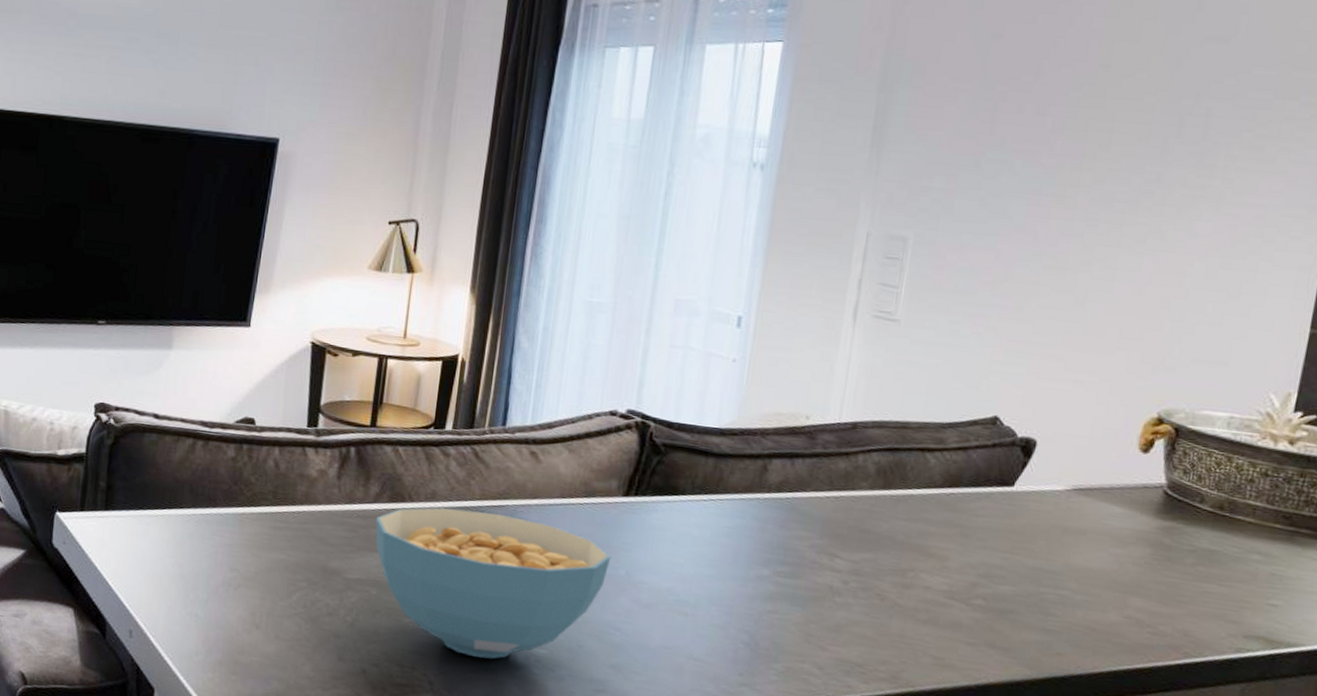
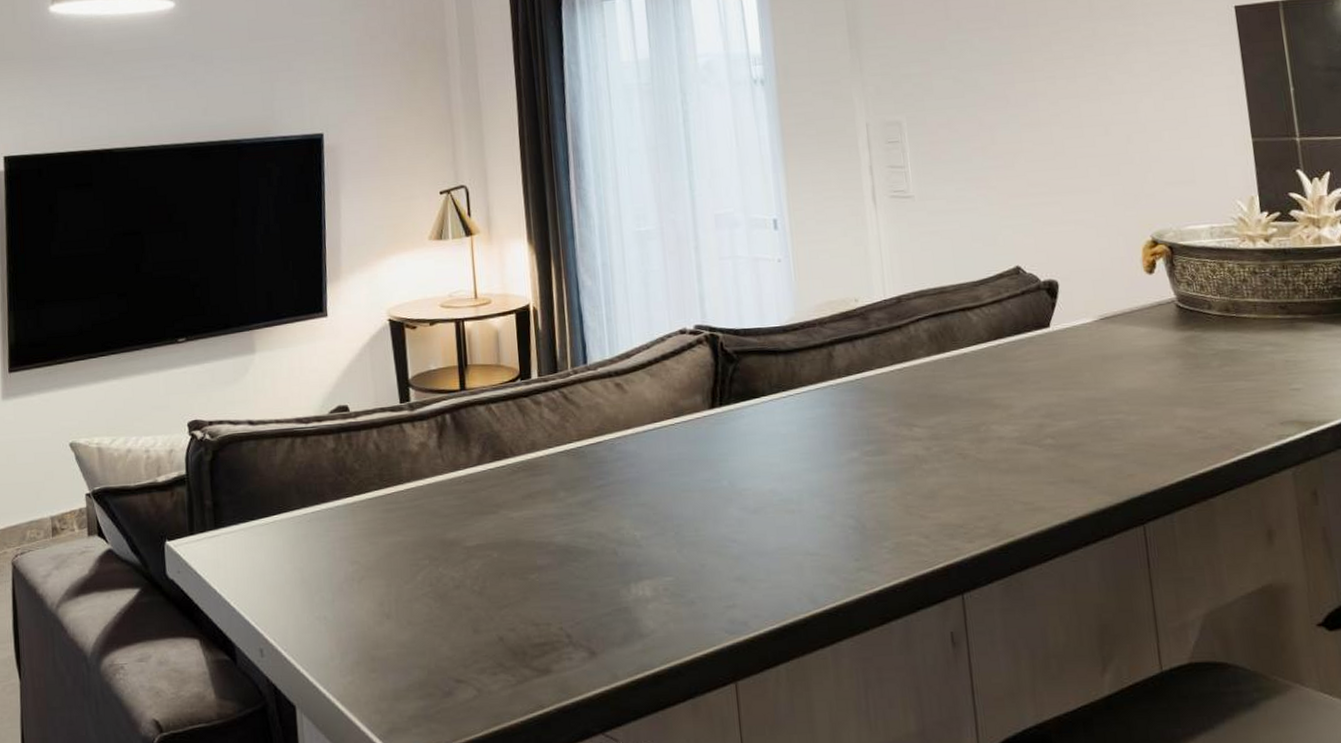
cereal bowl: present [375,507,611,659] -> none [483,450,712,600]

